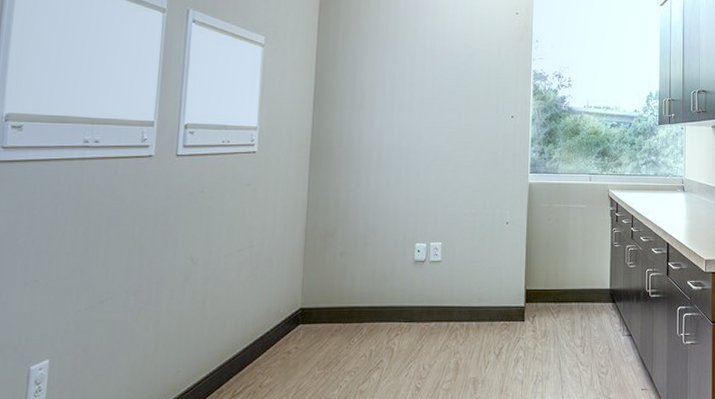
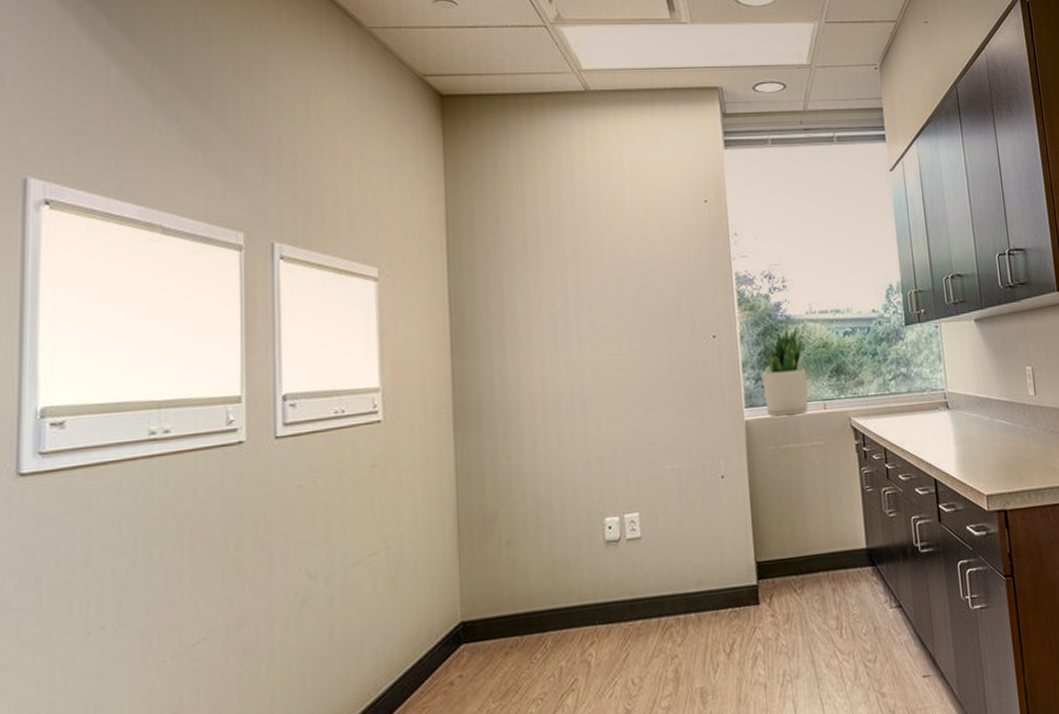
planter: none [545,116,579,183] -> present [761,327,808,417]

